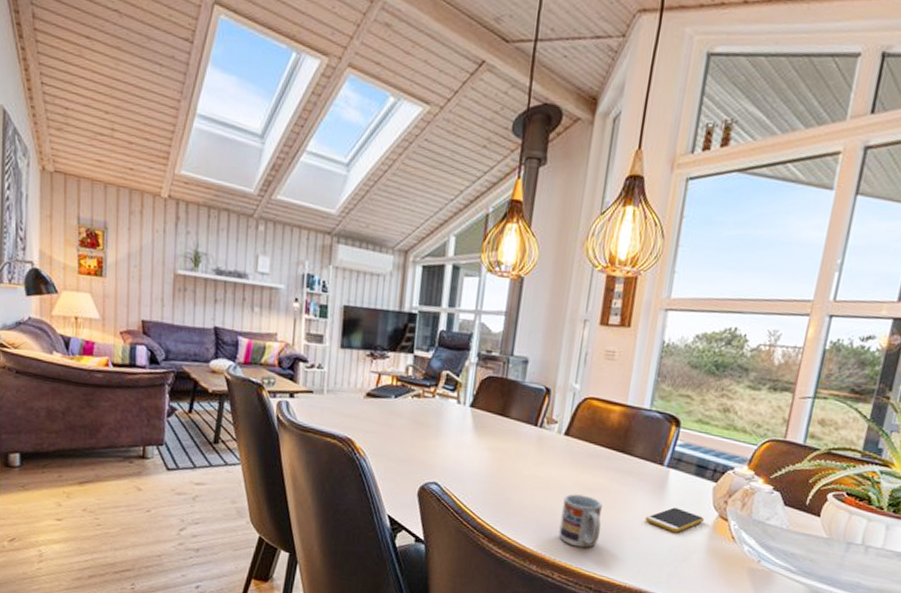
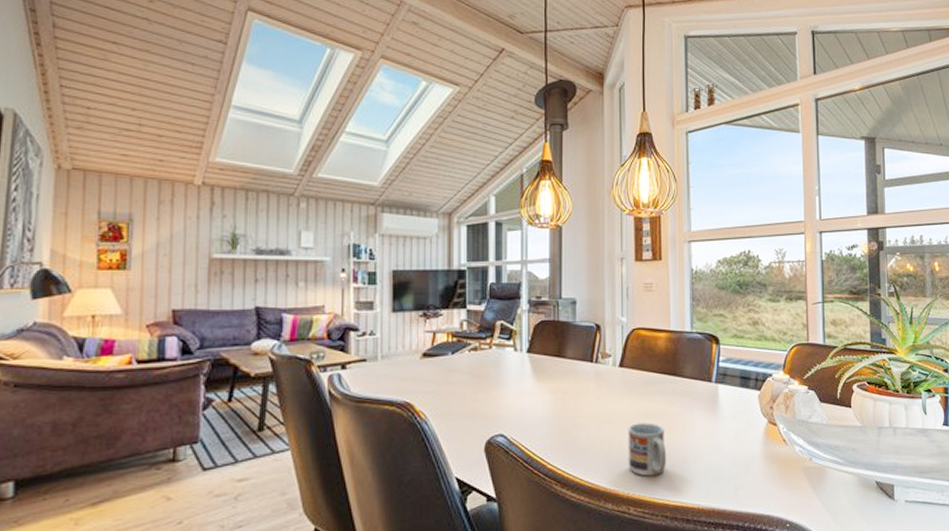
smartphone: present [645,507,704,533] -> none [705,420,756,445]

